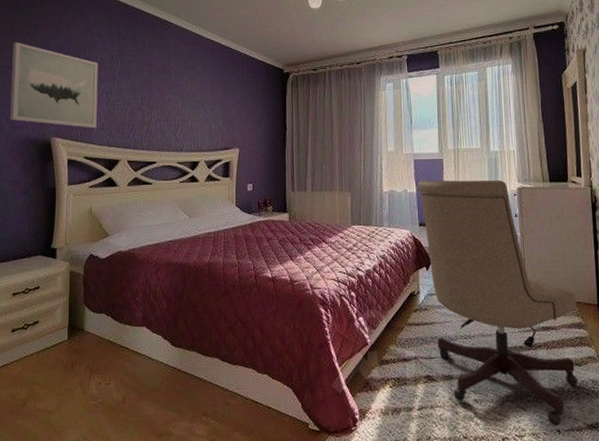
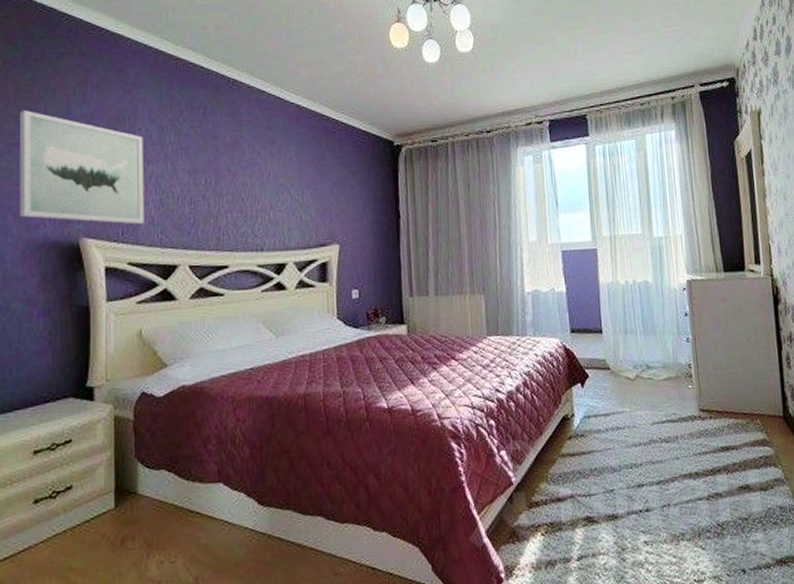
chair: present [417,179,578,427] -> none [566,271,764,566]

